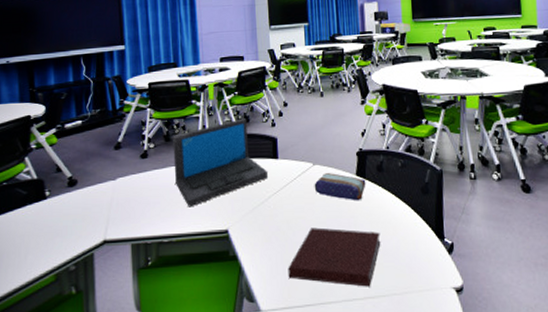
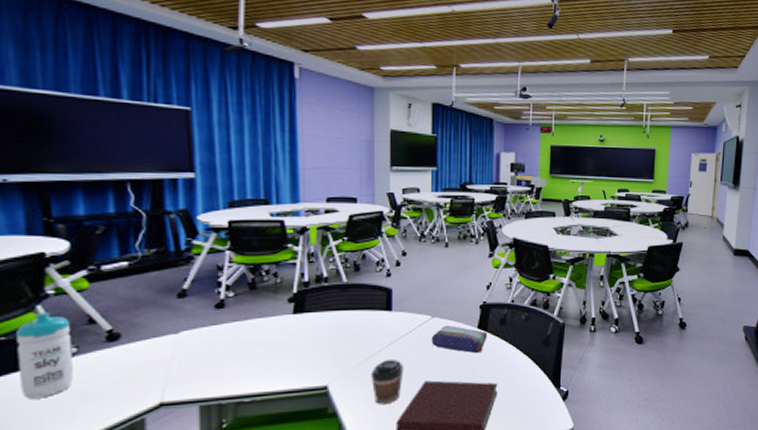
water bottle: none [13,163,48,233] -> present [16,312,75,399]
laptop: present [173,118,268,207] -> none [260,267,378,363]
coffee cup: none [263,205,292,251] -> present [370,359,404,405]

